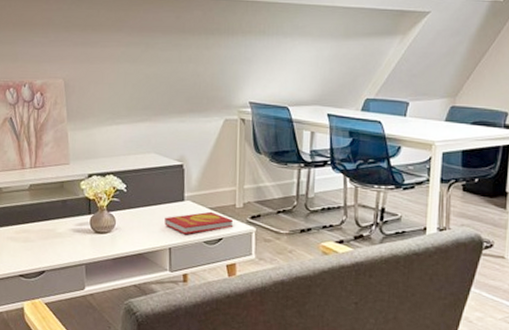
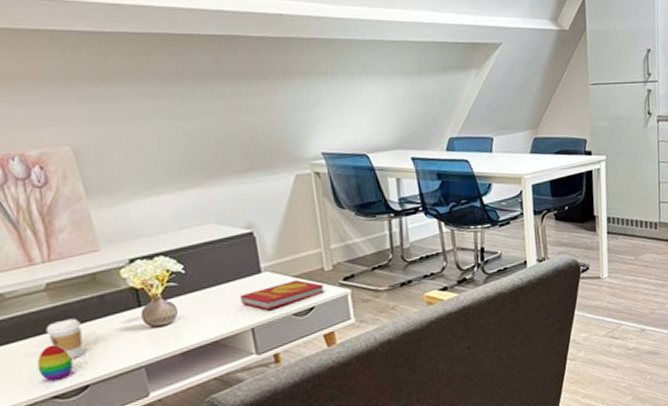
decorative egg: none [13,233,37,262] -> present [36,344,73,381]
coffee cup: none [23,215,47,247] -> present [45,318,83,359]

